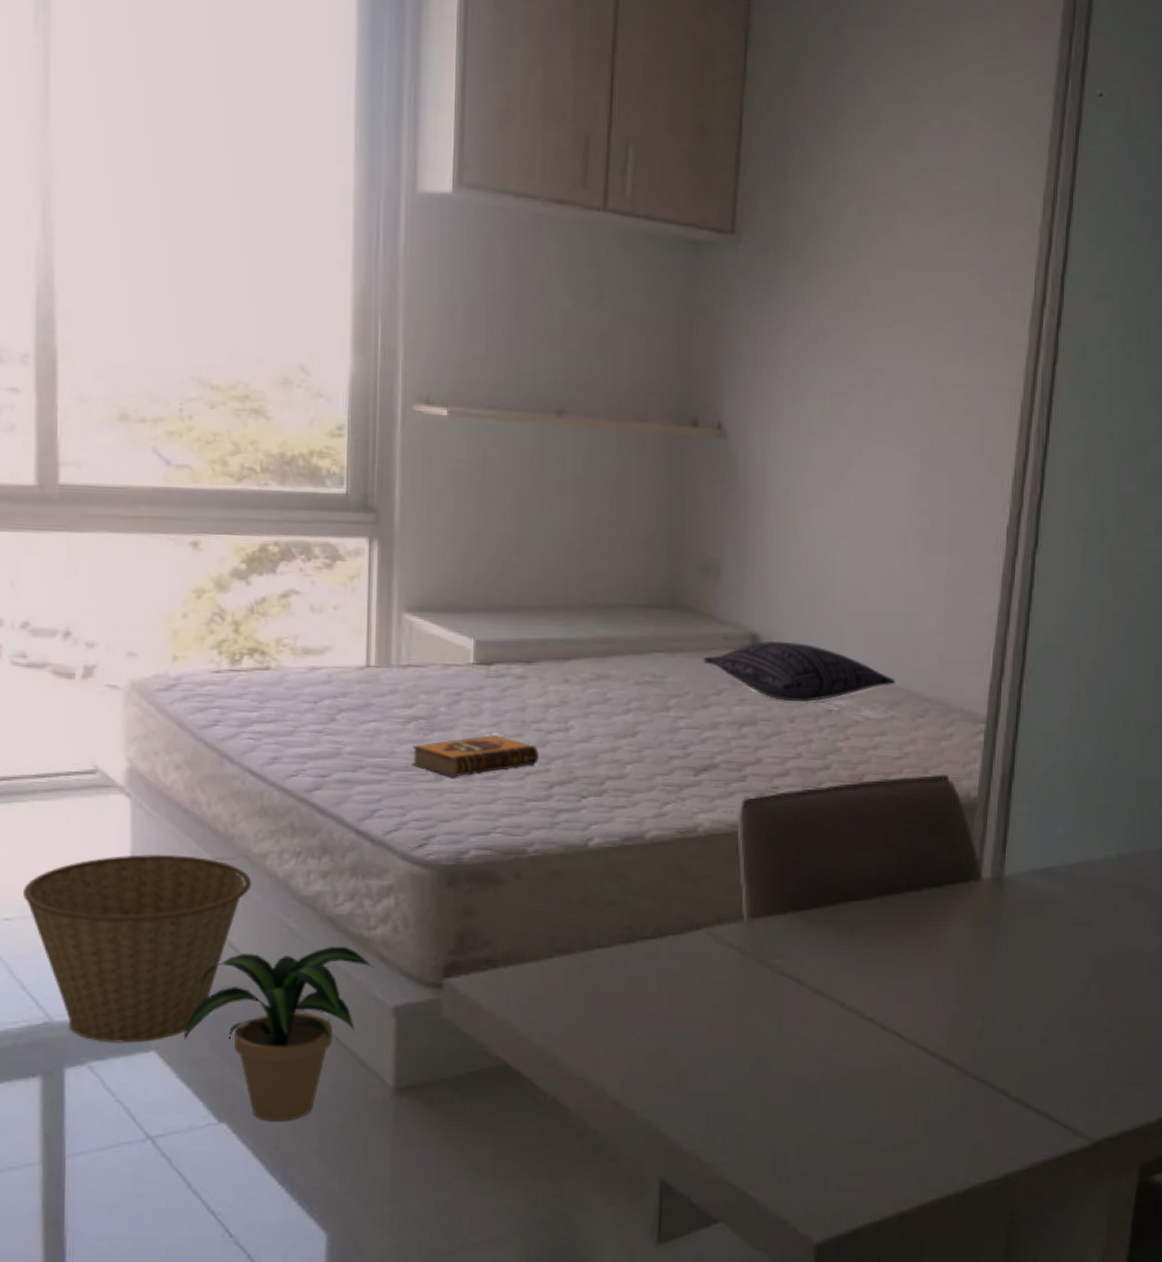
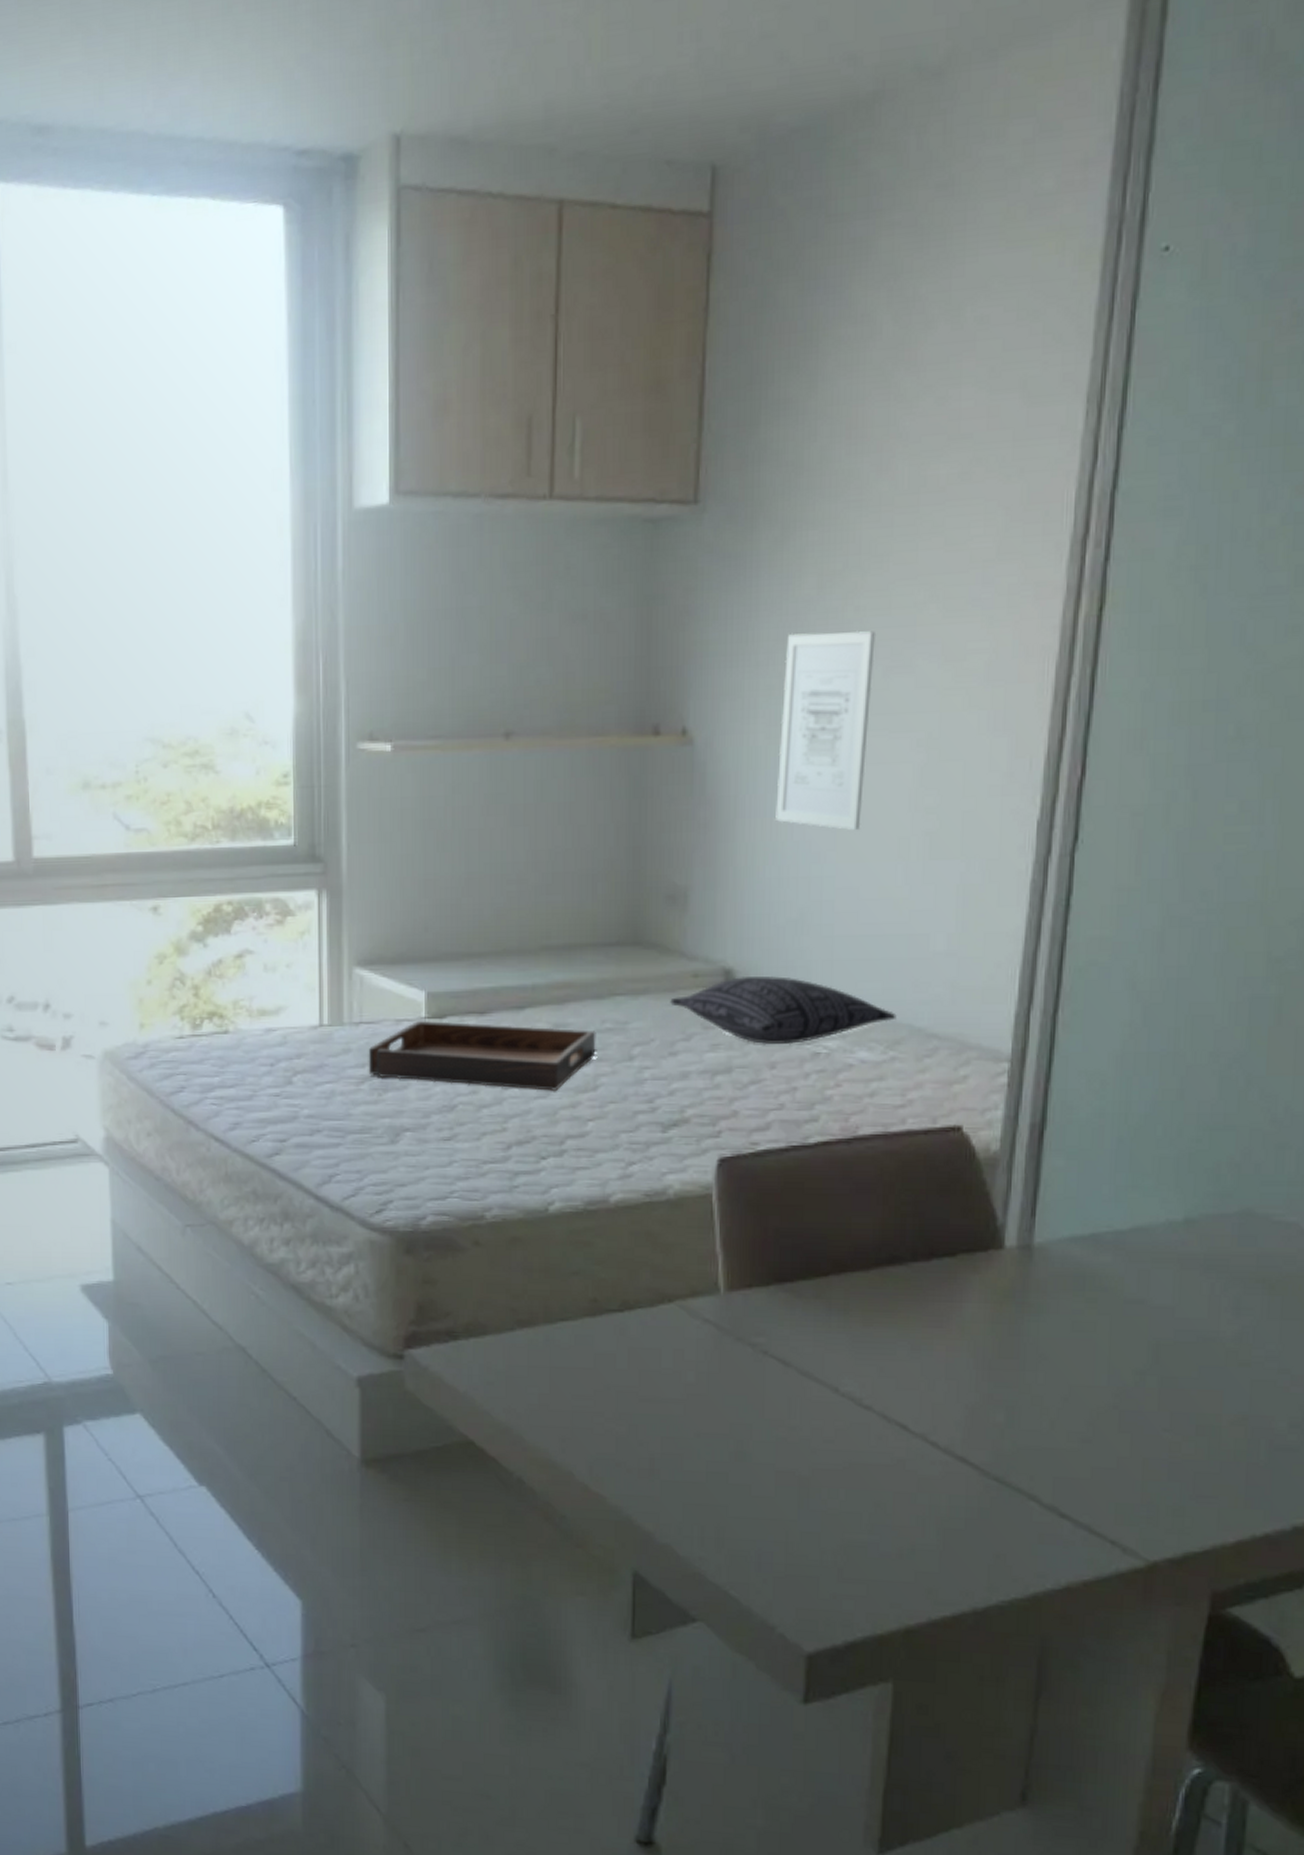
basket: present [22,854,252,1043] -> none [20,1221,220,1405]
potted plant: present [184,946,374,1122] -> none [165,1314,337,1488]
hardback book: present [412,735,539,778] -> none [367,1094,495,1141]
serving tray: none [415,667,636,736] -> present [368,1021,596,1091]
wall art: none [797,353,882,524] -> present [776,630,877,831]

